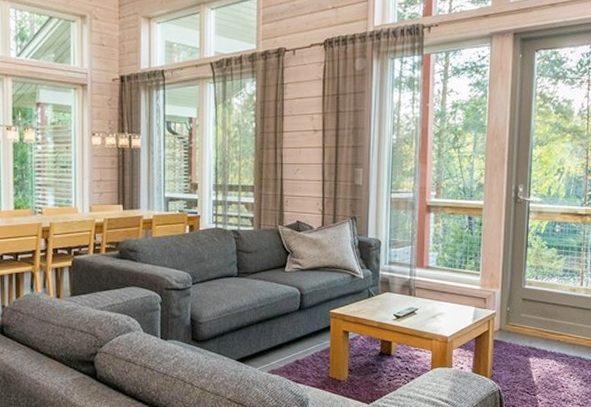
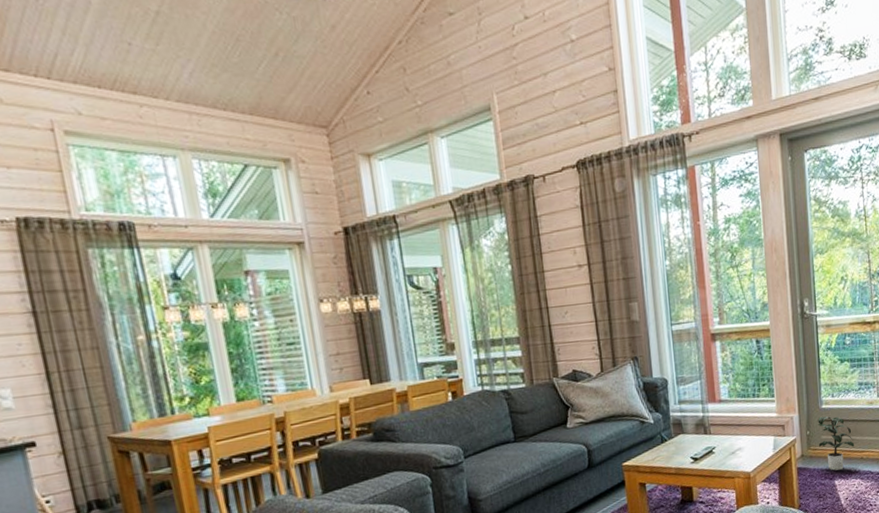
potted plant: none [517,295,553,348] -> present [818,416,855,471]

